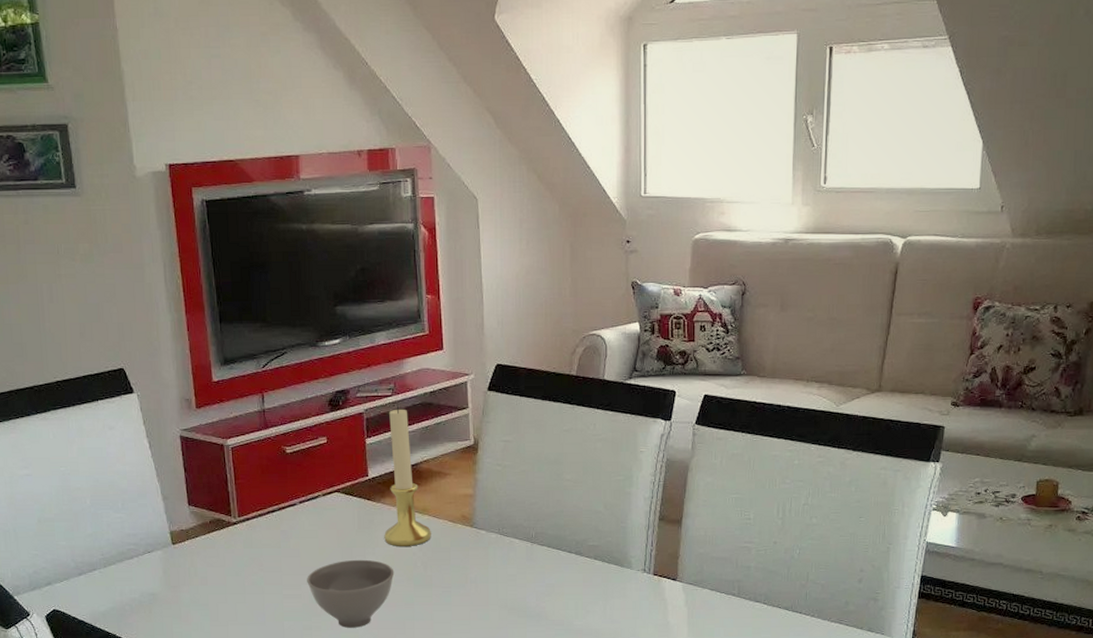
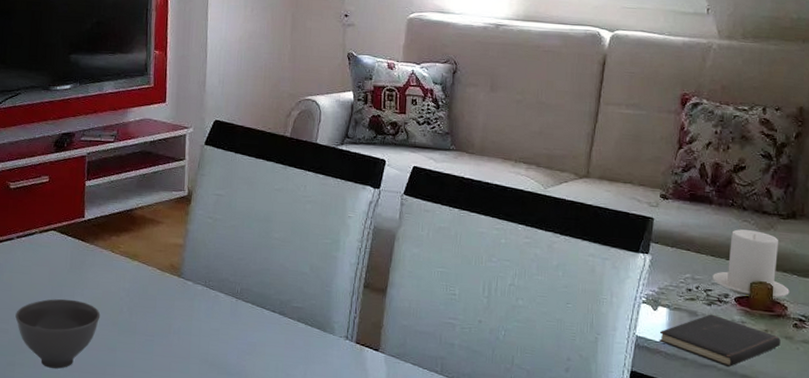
candle holder: present [384,406,431,546] -> none [94,152,140,291]
hardcover book: none [948,515,1064,564] -> present [659,314,781,367]
candle: none [1001,430,1074,496] -> present [712,229,790,298]

